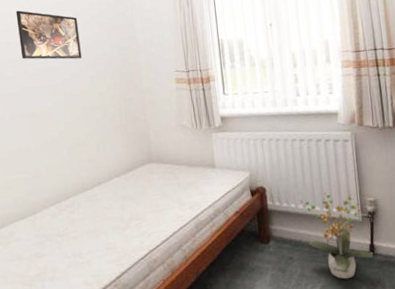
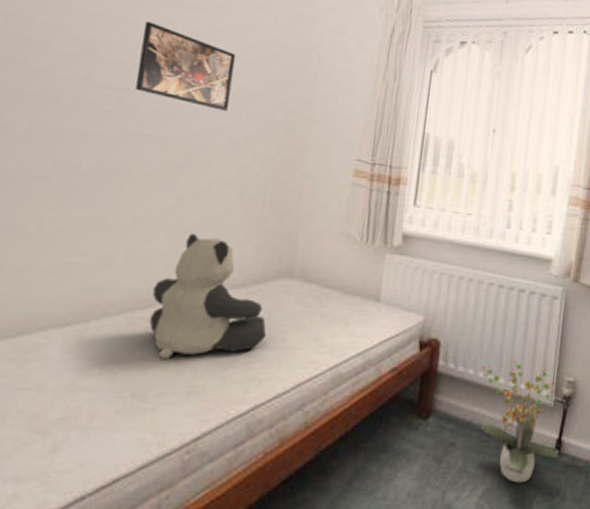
teddy bear: none [67,145,146,230] -> present [149,233,267,360]

